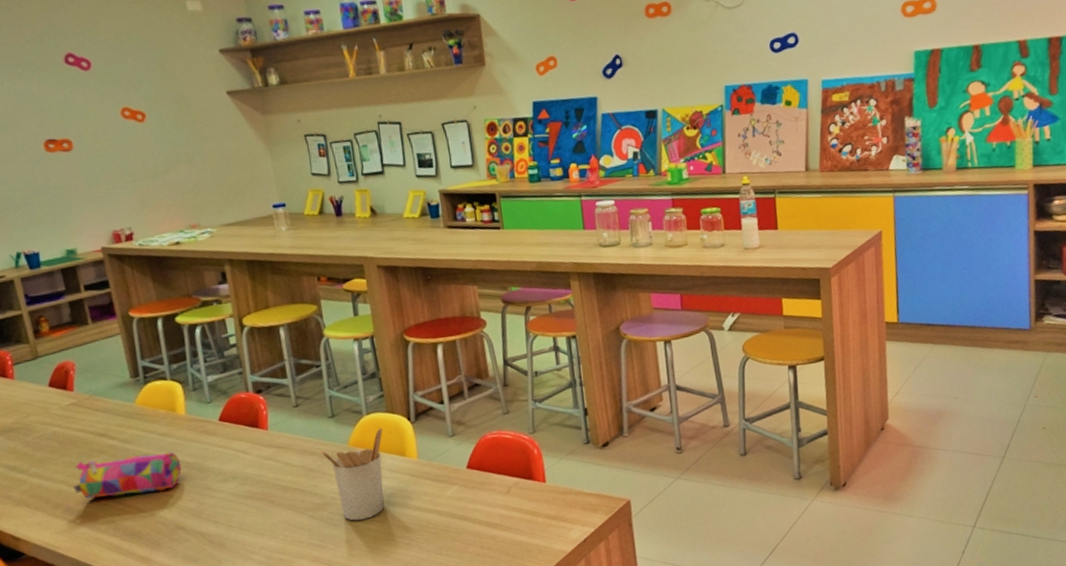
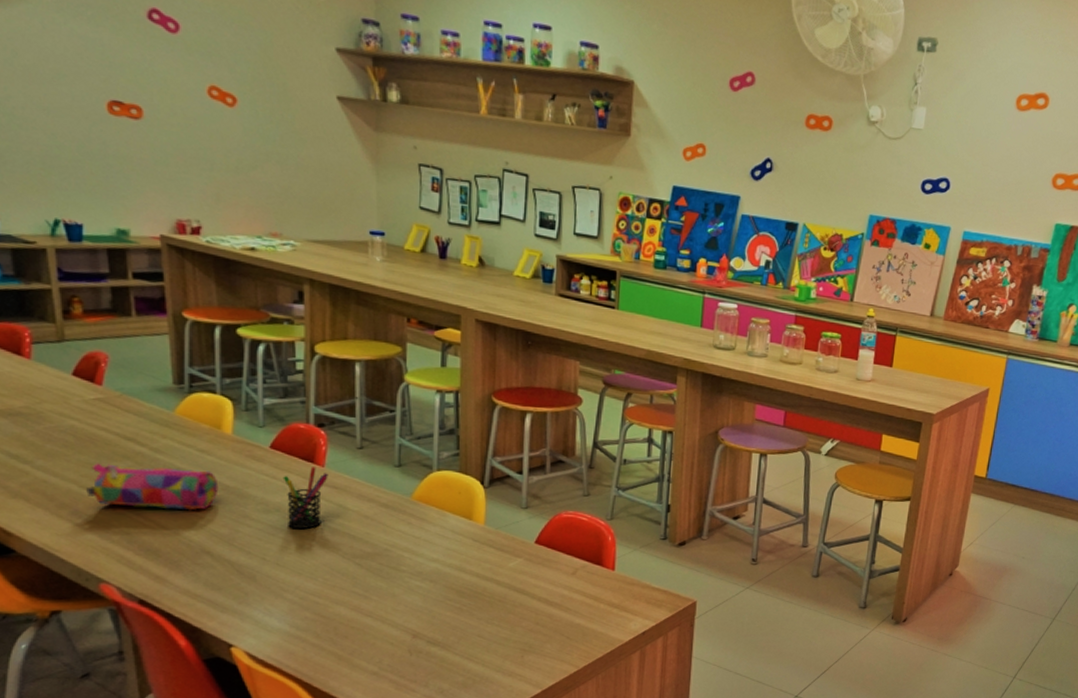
pen holder: none [234,431,273,492] -> present [283,467,328,529]
utensil holder: present [321,427,385,521] -> none [380,486,452,577]

